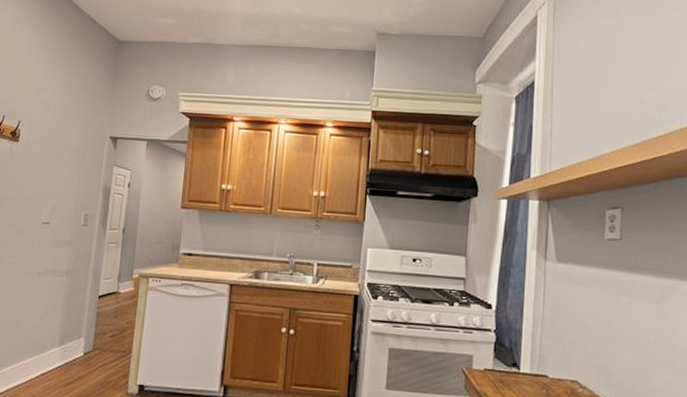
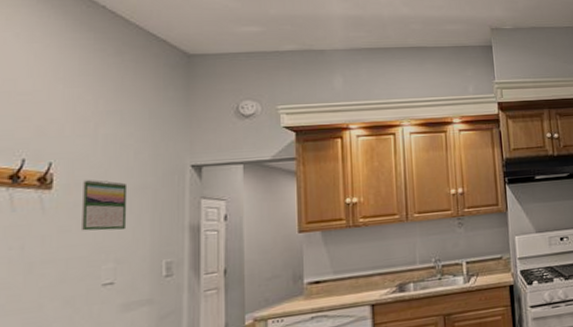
calendar: none [34,137,66,181] -> present [82,179,128,231]

